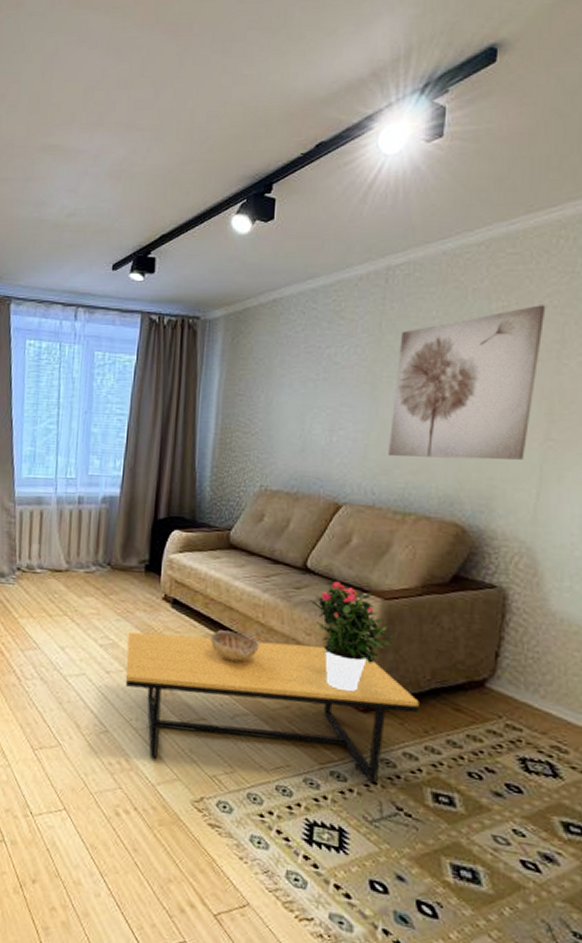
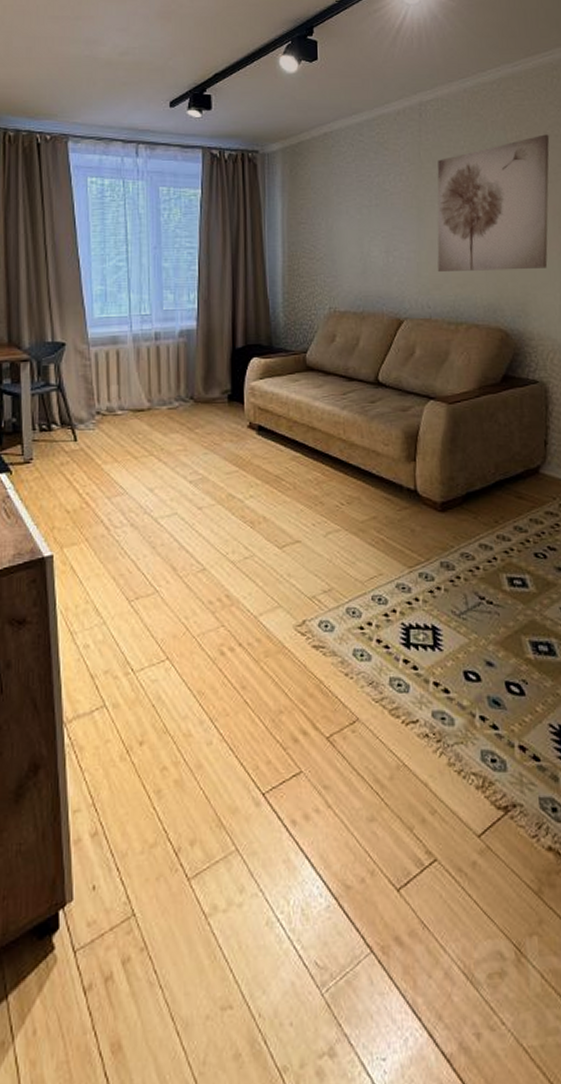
coffee table: present [125,631,419,783] -> none [217,454,488,590]
decorative bowl: present [210,630,260,662] -> none [297,451,344,480]
potted flower: present [309,582,394,692] -> none [384,392,461,495]

